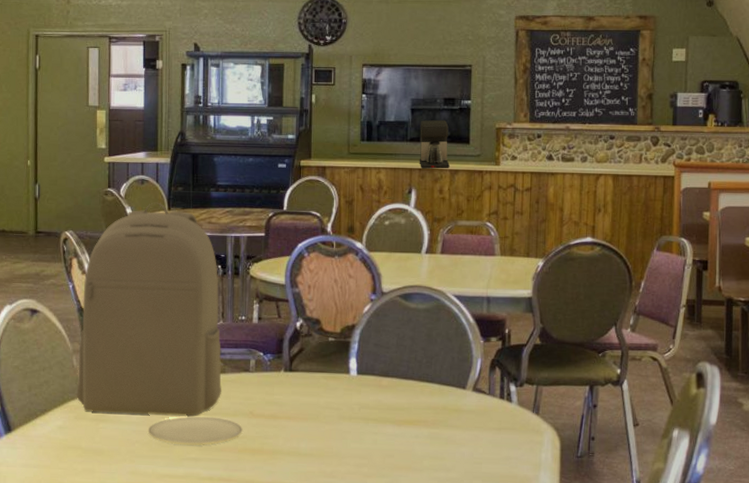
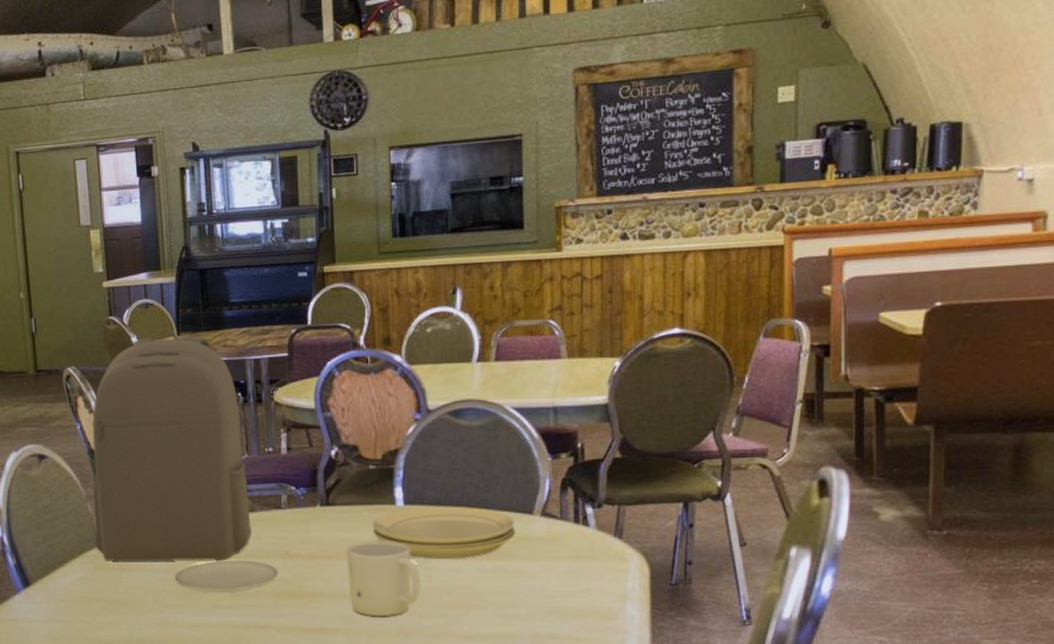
mug: none [304,405,368,474] -> present [346,541,422,616]
plate: none [328,377,451,425] -> present [372,506,516,558]
coffee maker: present [419,119,450,170] -> none [462,203,501,265]

